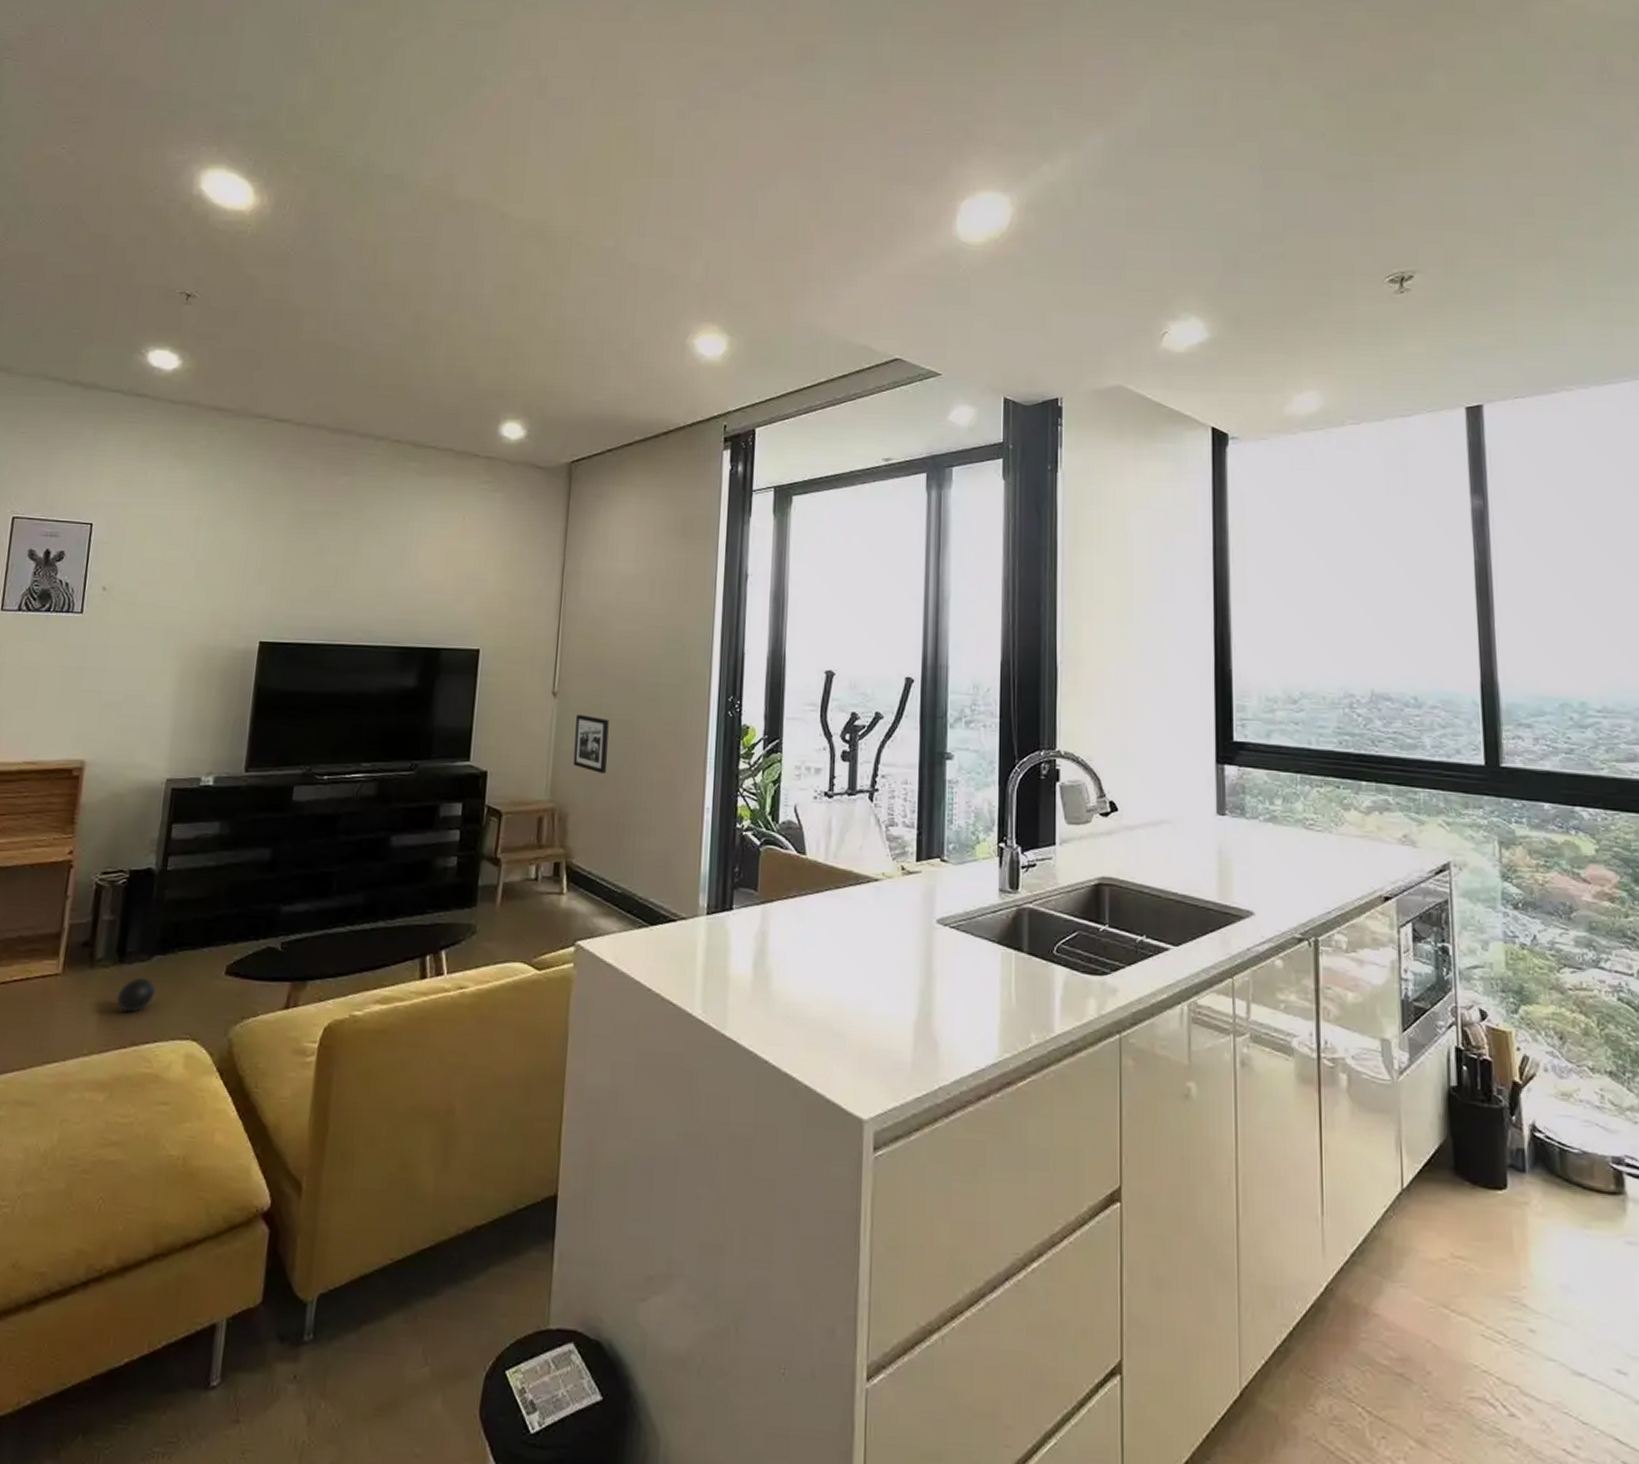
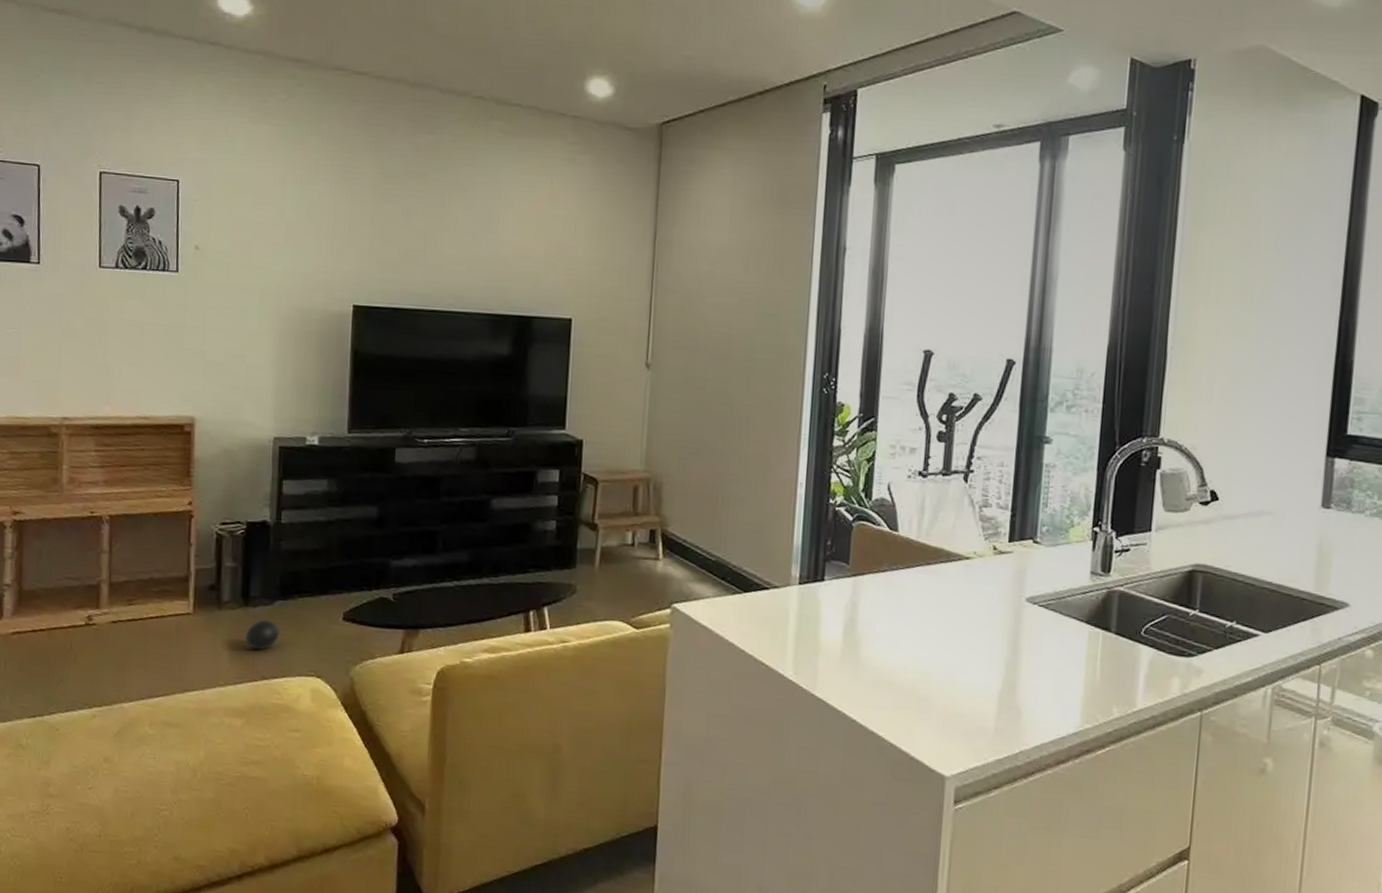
picture frame: present [573,714,609,773] -> none [667,387,703,446]

